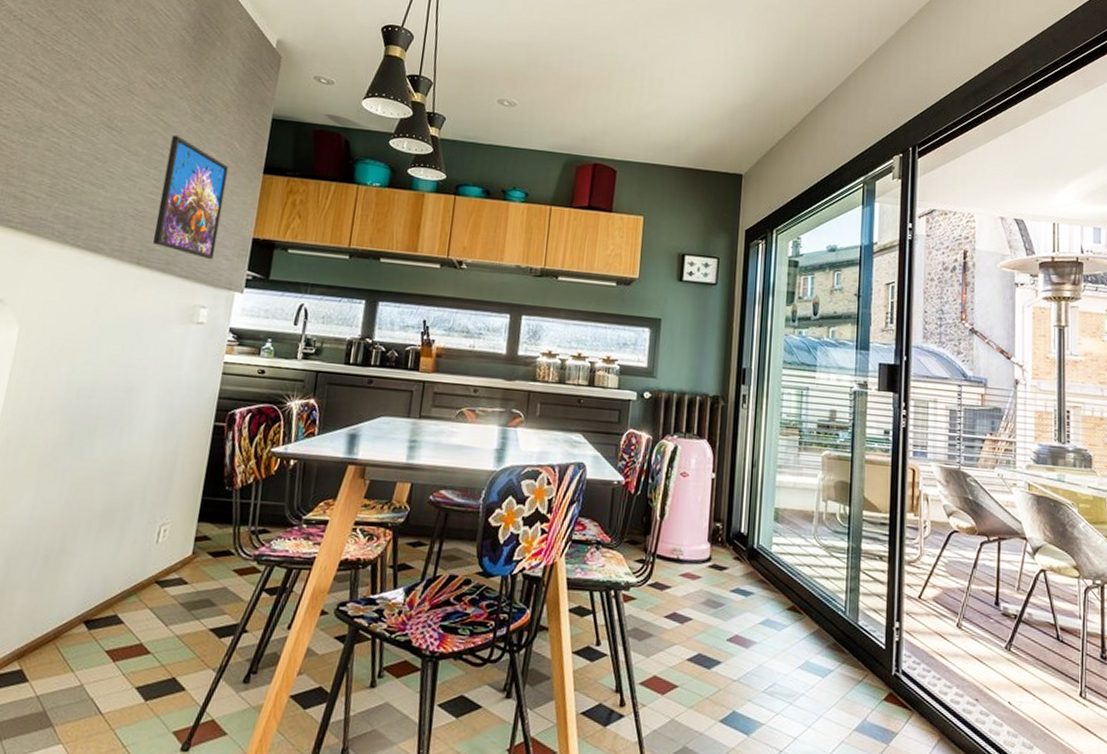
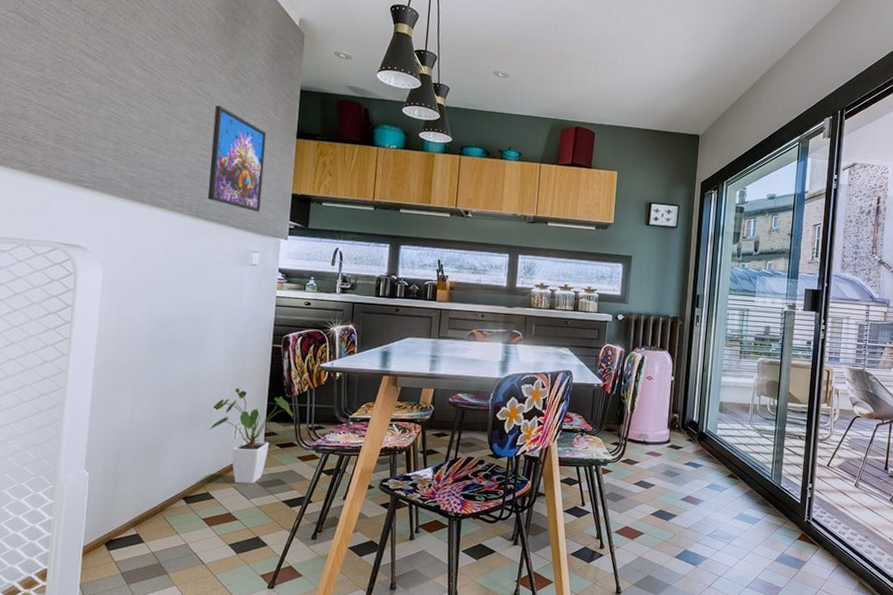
house plant: none [126,477,235,605] -> present [209,387,295,484]

